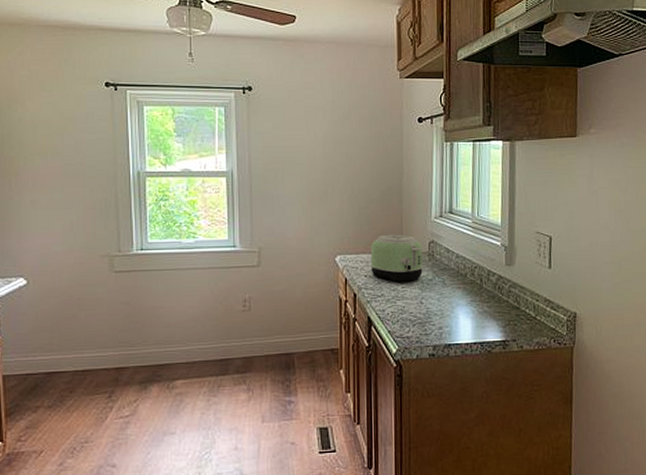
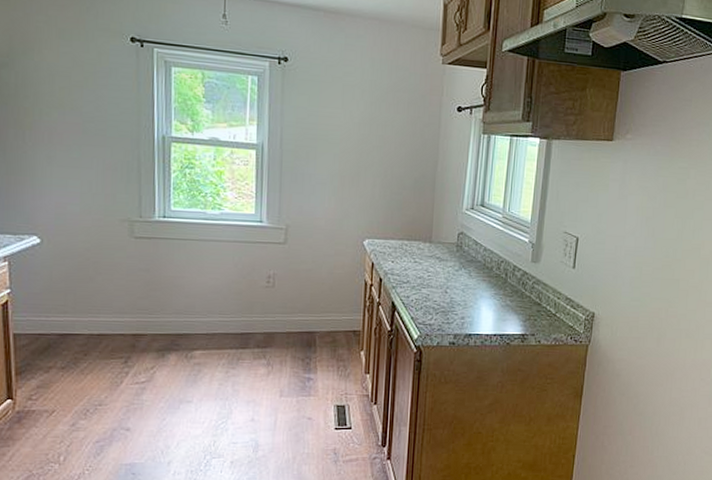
toaster: present [370,234,424,282] -> none [398,222,451,271]

